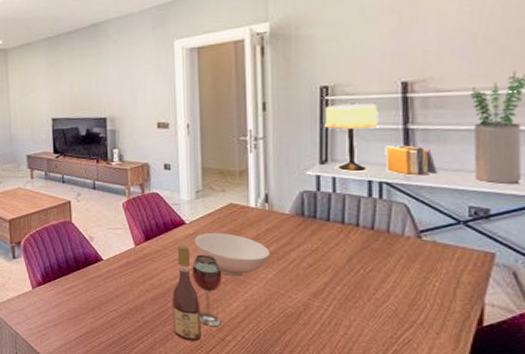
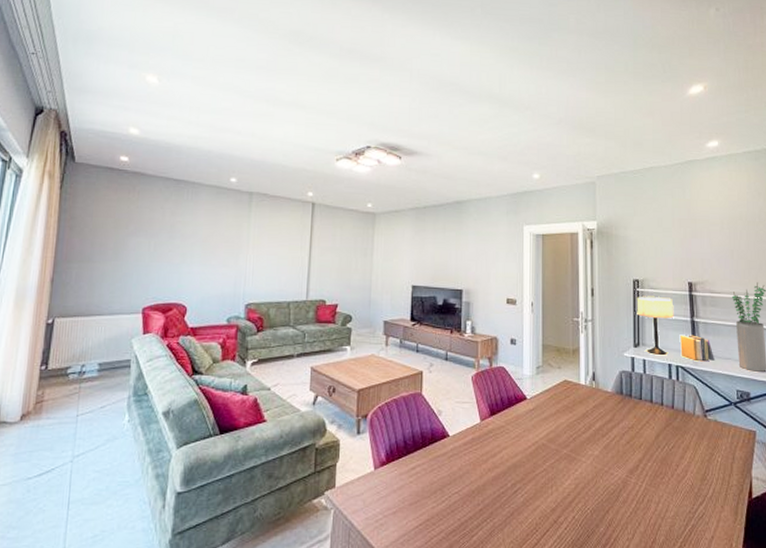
wine bottle: present [171,244,201,341] -> none [511,420,537,525]
wineglass: present [192,254,222,327] -> none [531,431,557,508]
bowl: present [194,232,270,277] -> none [534,408,596,454]

